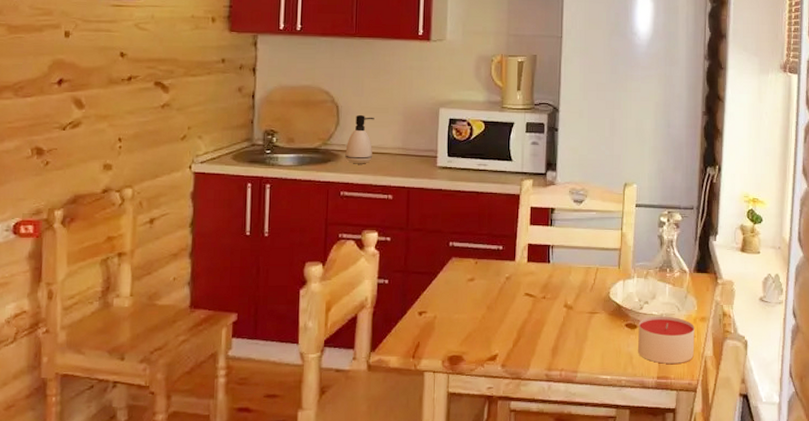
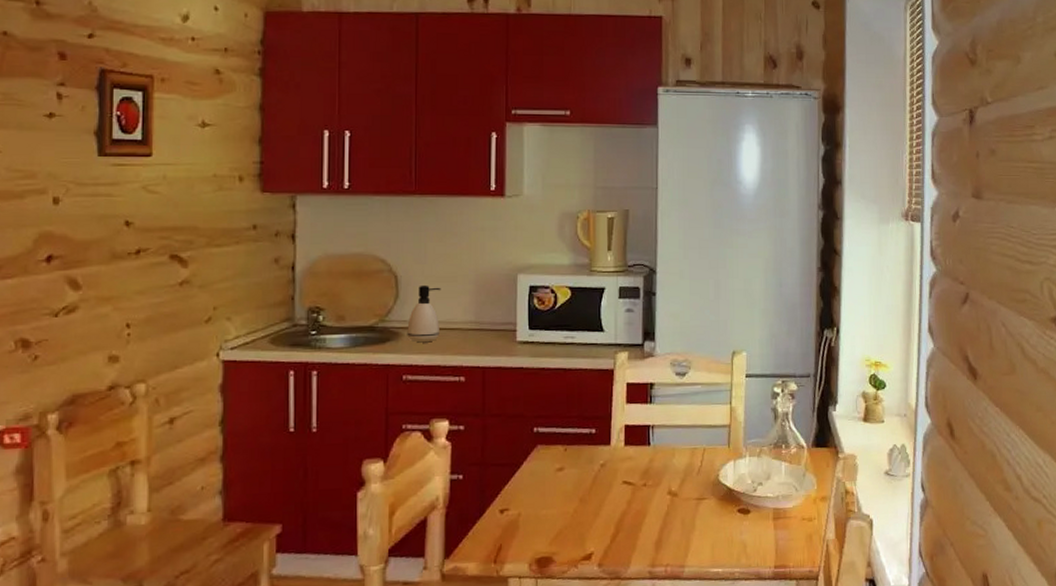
candle: present [638,316,695,364] -> none [752,497,815,551]

